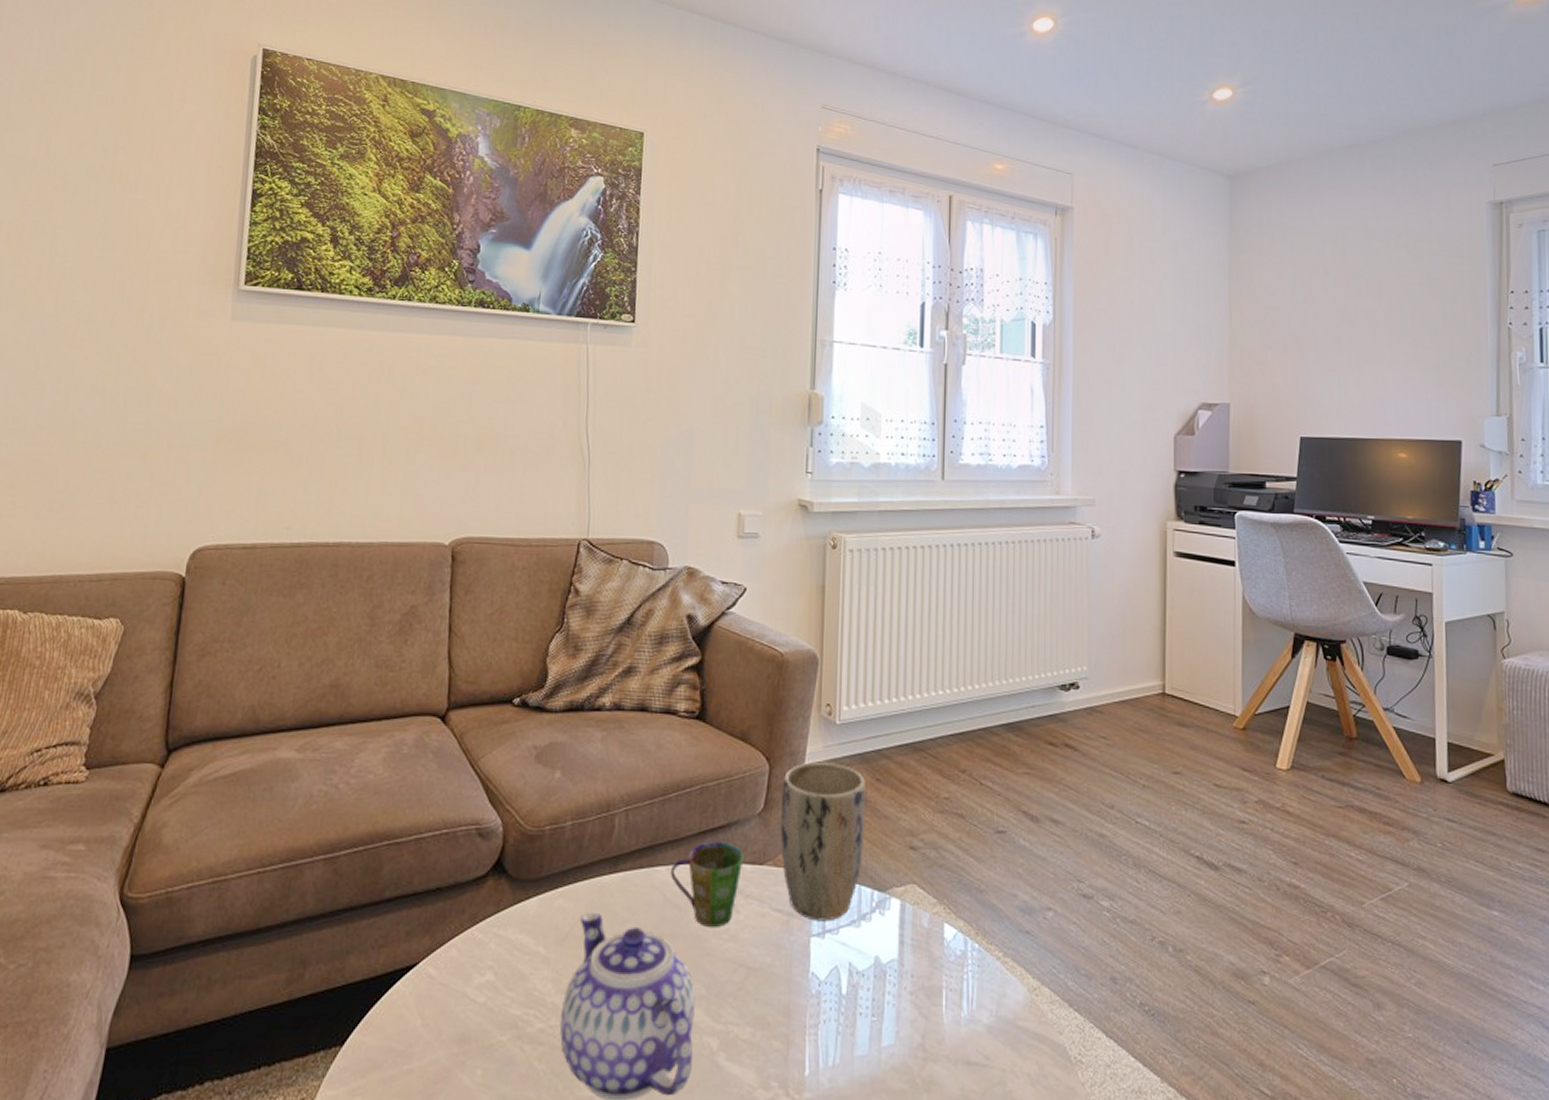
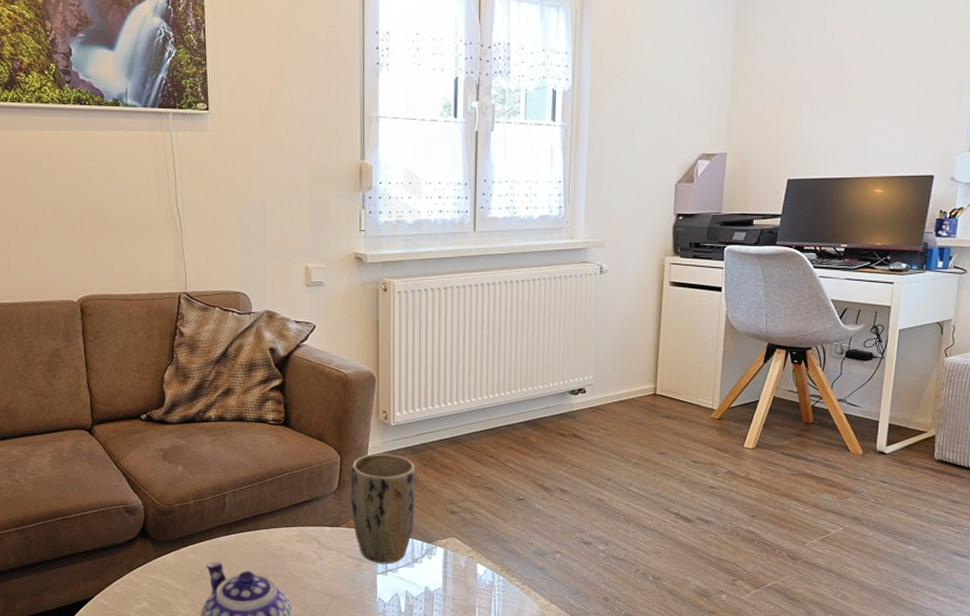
cup: present [671,841,744,928] -> none [271,512,324,570]

